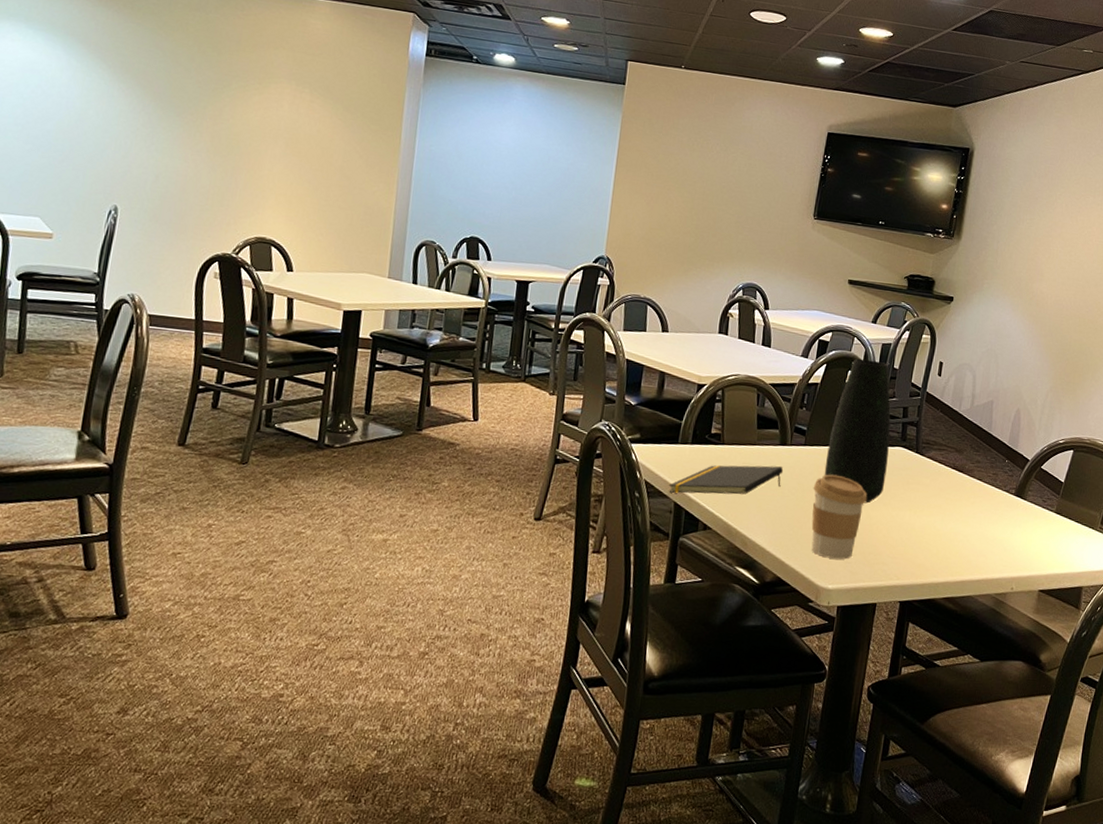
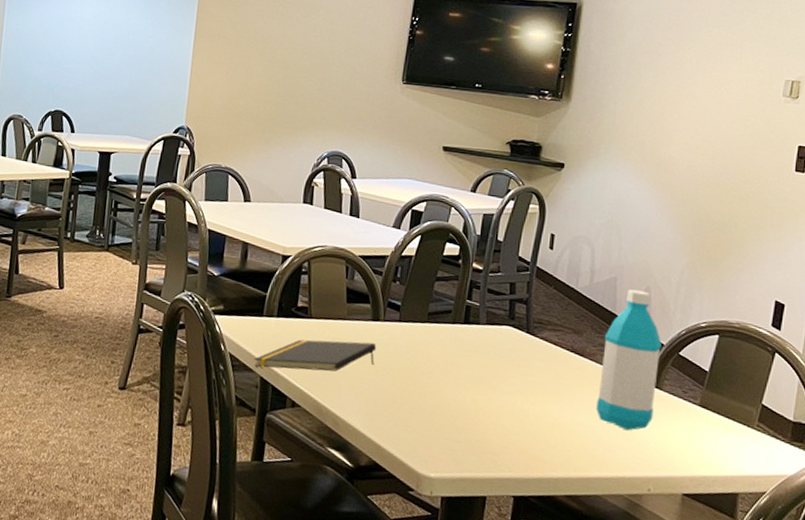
coffee cup: present [811,474,868,560] -> none [409,353,472,447]
vase: present [824,358,891,504] -> none [422,230,496,387]
water bottle: none [971,411,1028,538] -> present [595,289,662,431]

